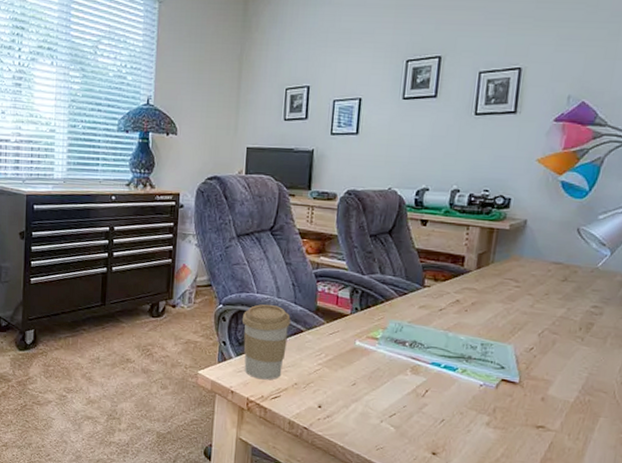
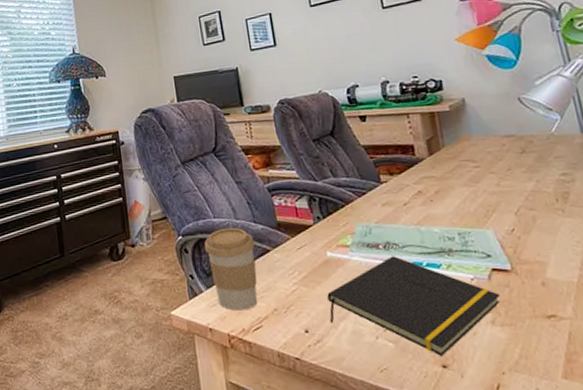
notepad: none [343,354,501,445] -> present [327,256,500,356]

